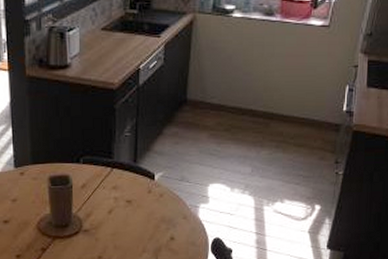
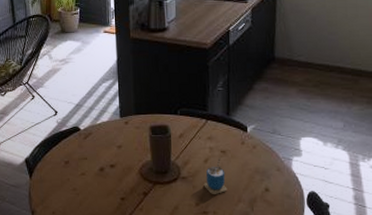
cup: none [107,207,132,246] -> present [203,157,227,194]

